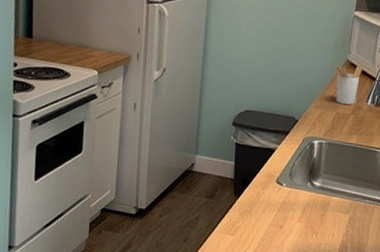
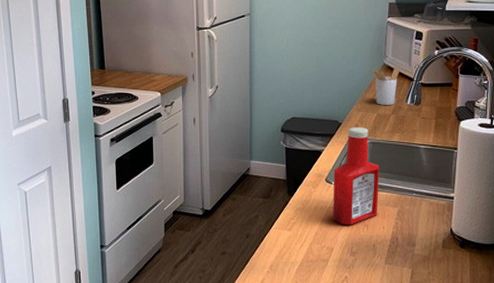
ketchup bottle: none [280,124,334,232] -> present [332,126,380,225]

